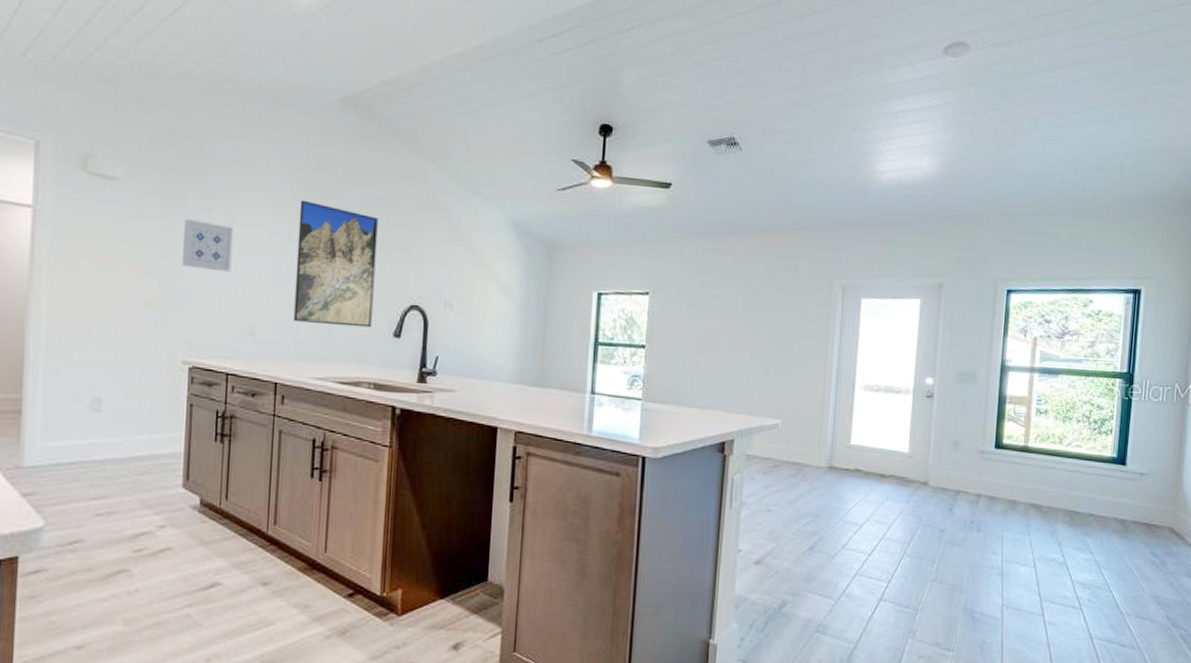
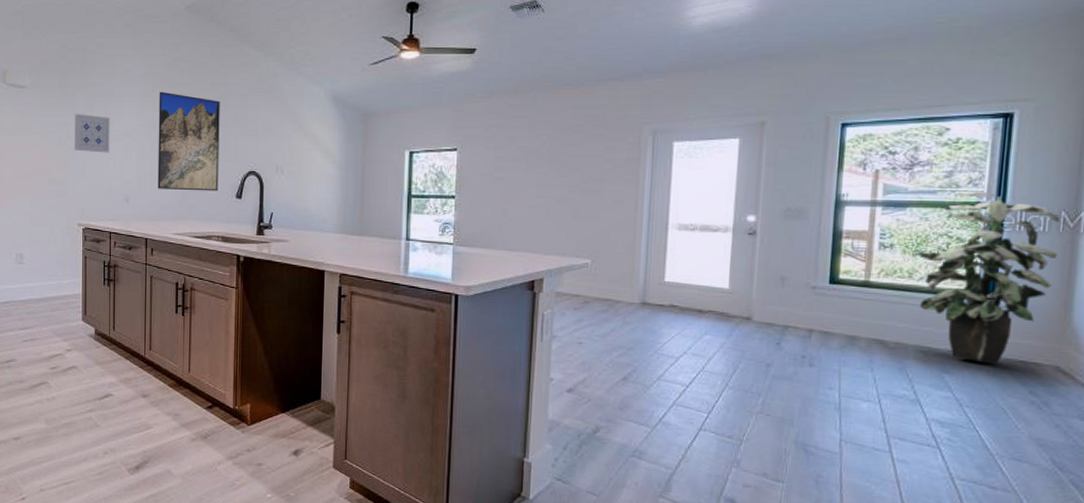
indoor plant: none [1065,362,1174,527] -> present [915,192,1060,365]

